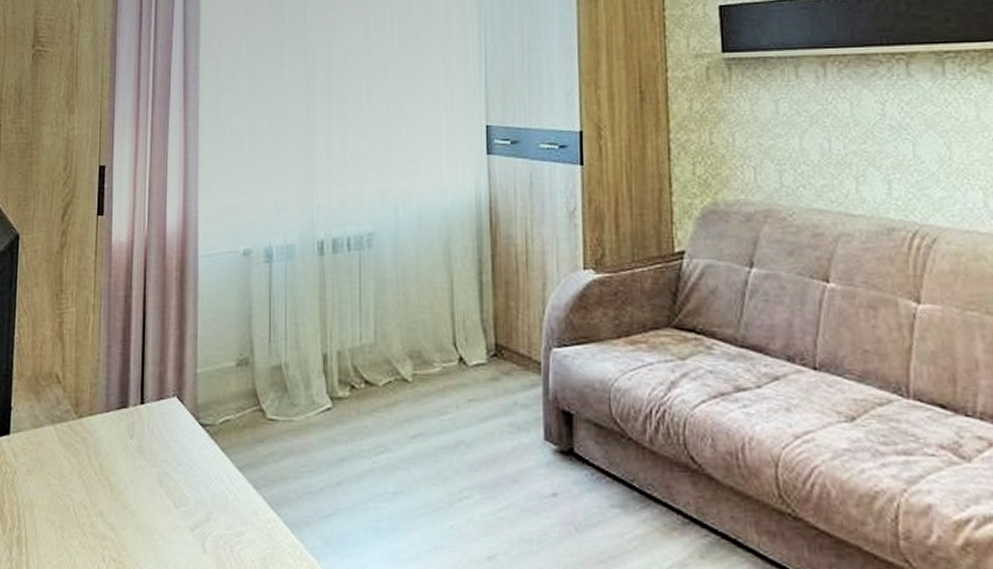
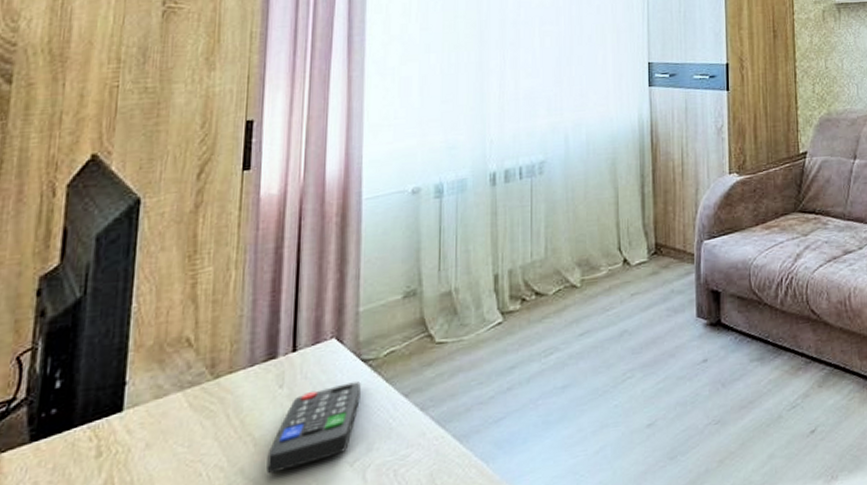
remote control: none [121,445,200,523] -> present [266,381,361,474]

